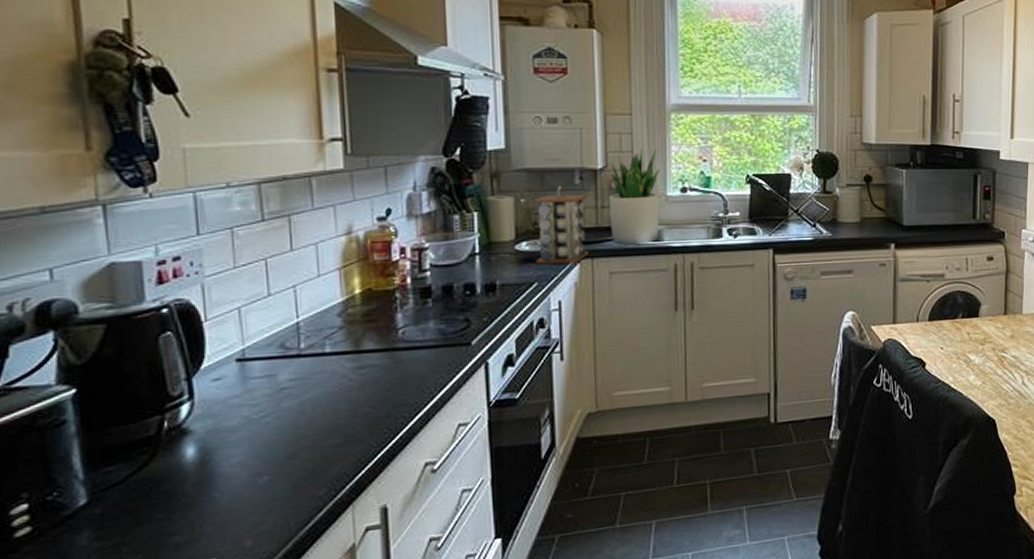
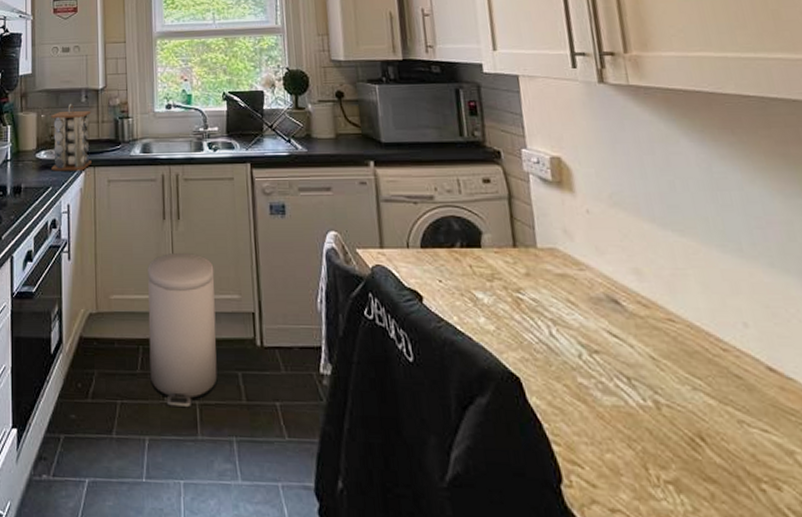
planter: present [608,149,660,245] -> none [107,71,149,156]
pedal bin: none [656,342,730,490] -> present [148,252,218,408]

